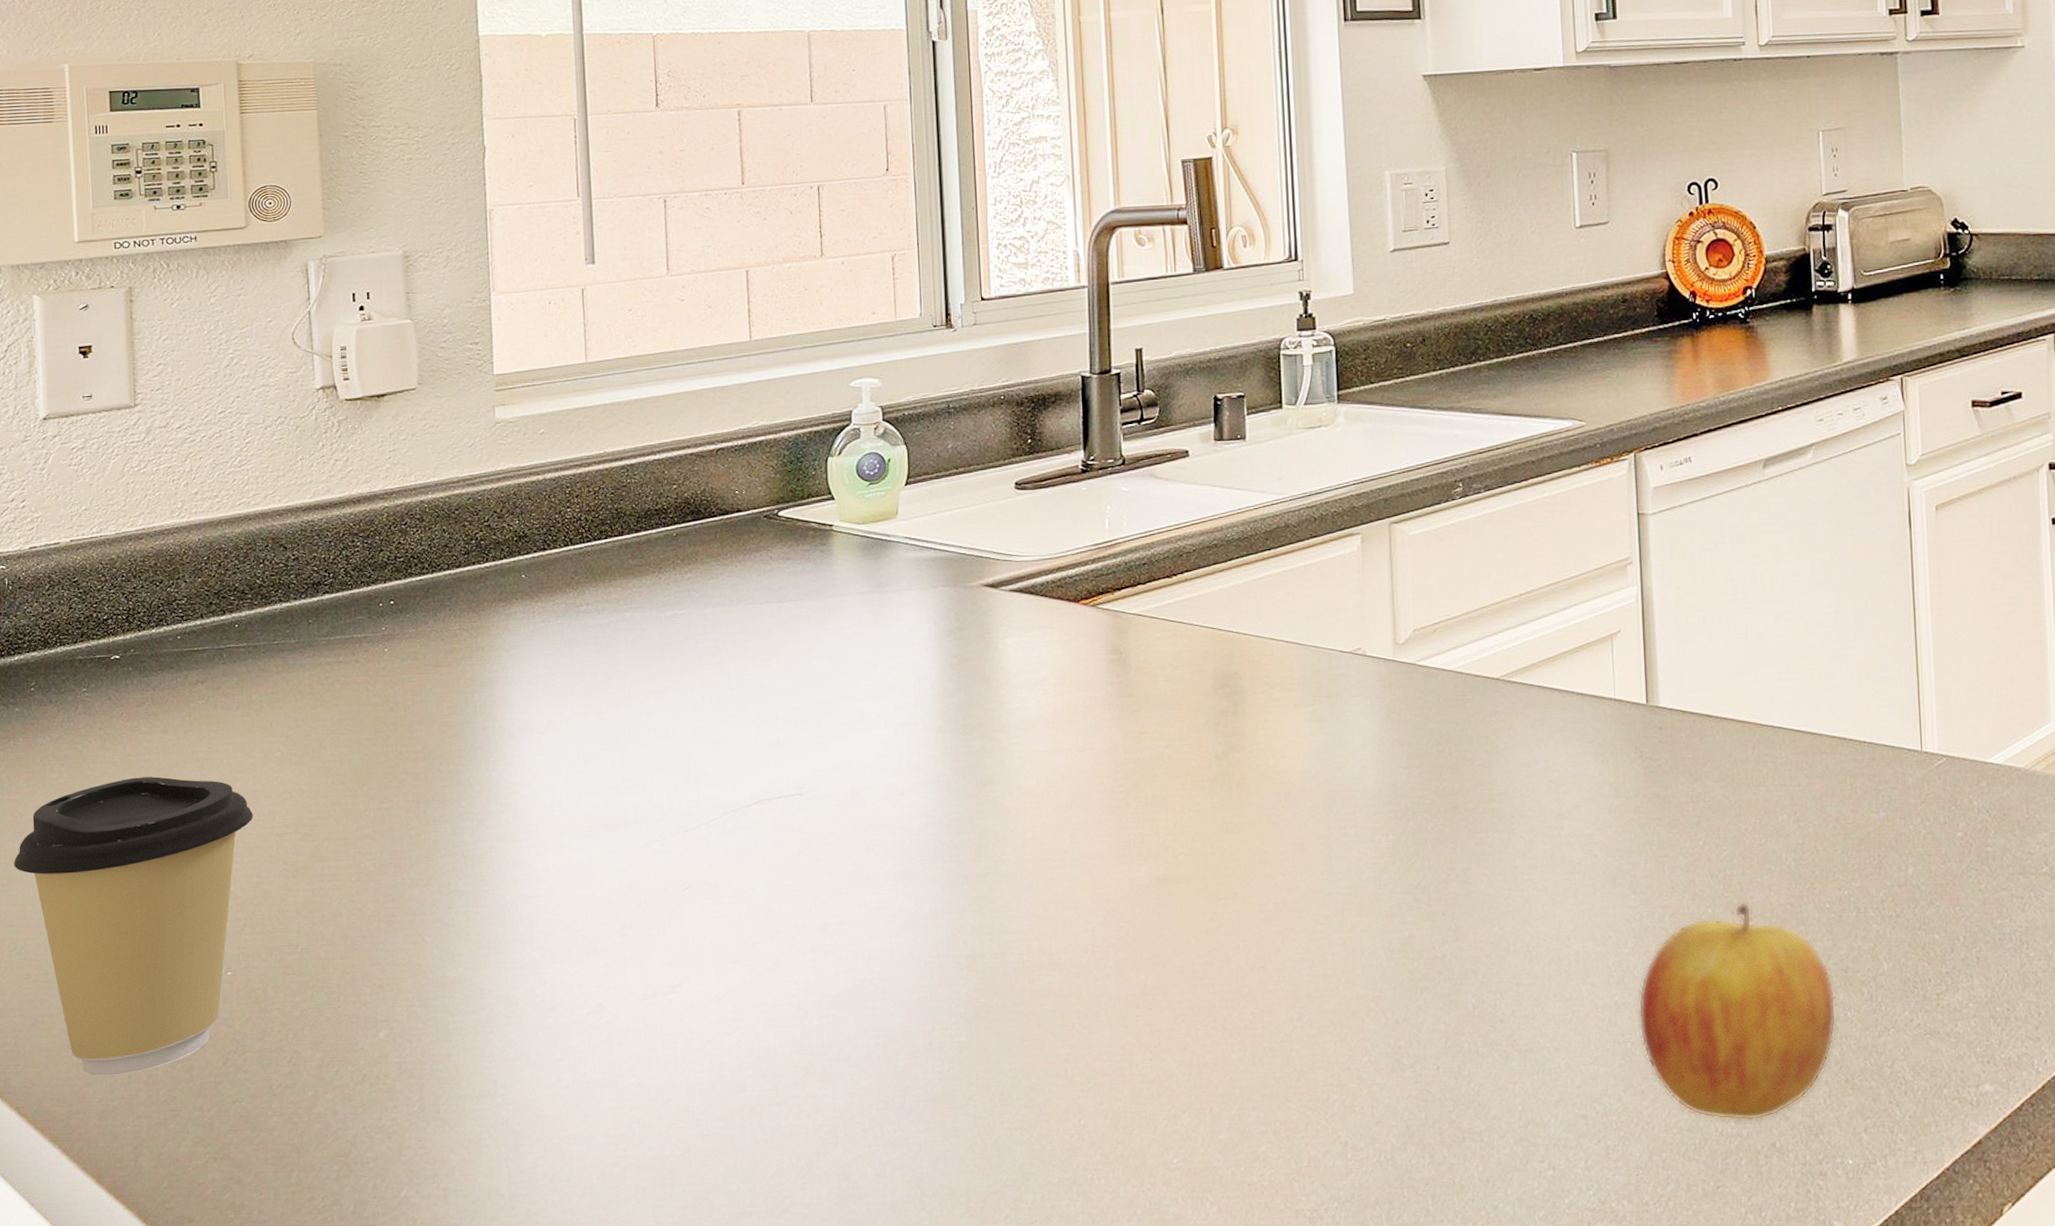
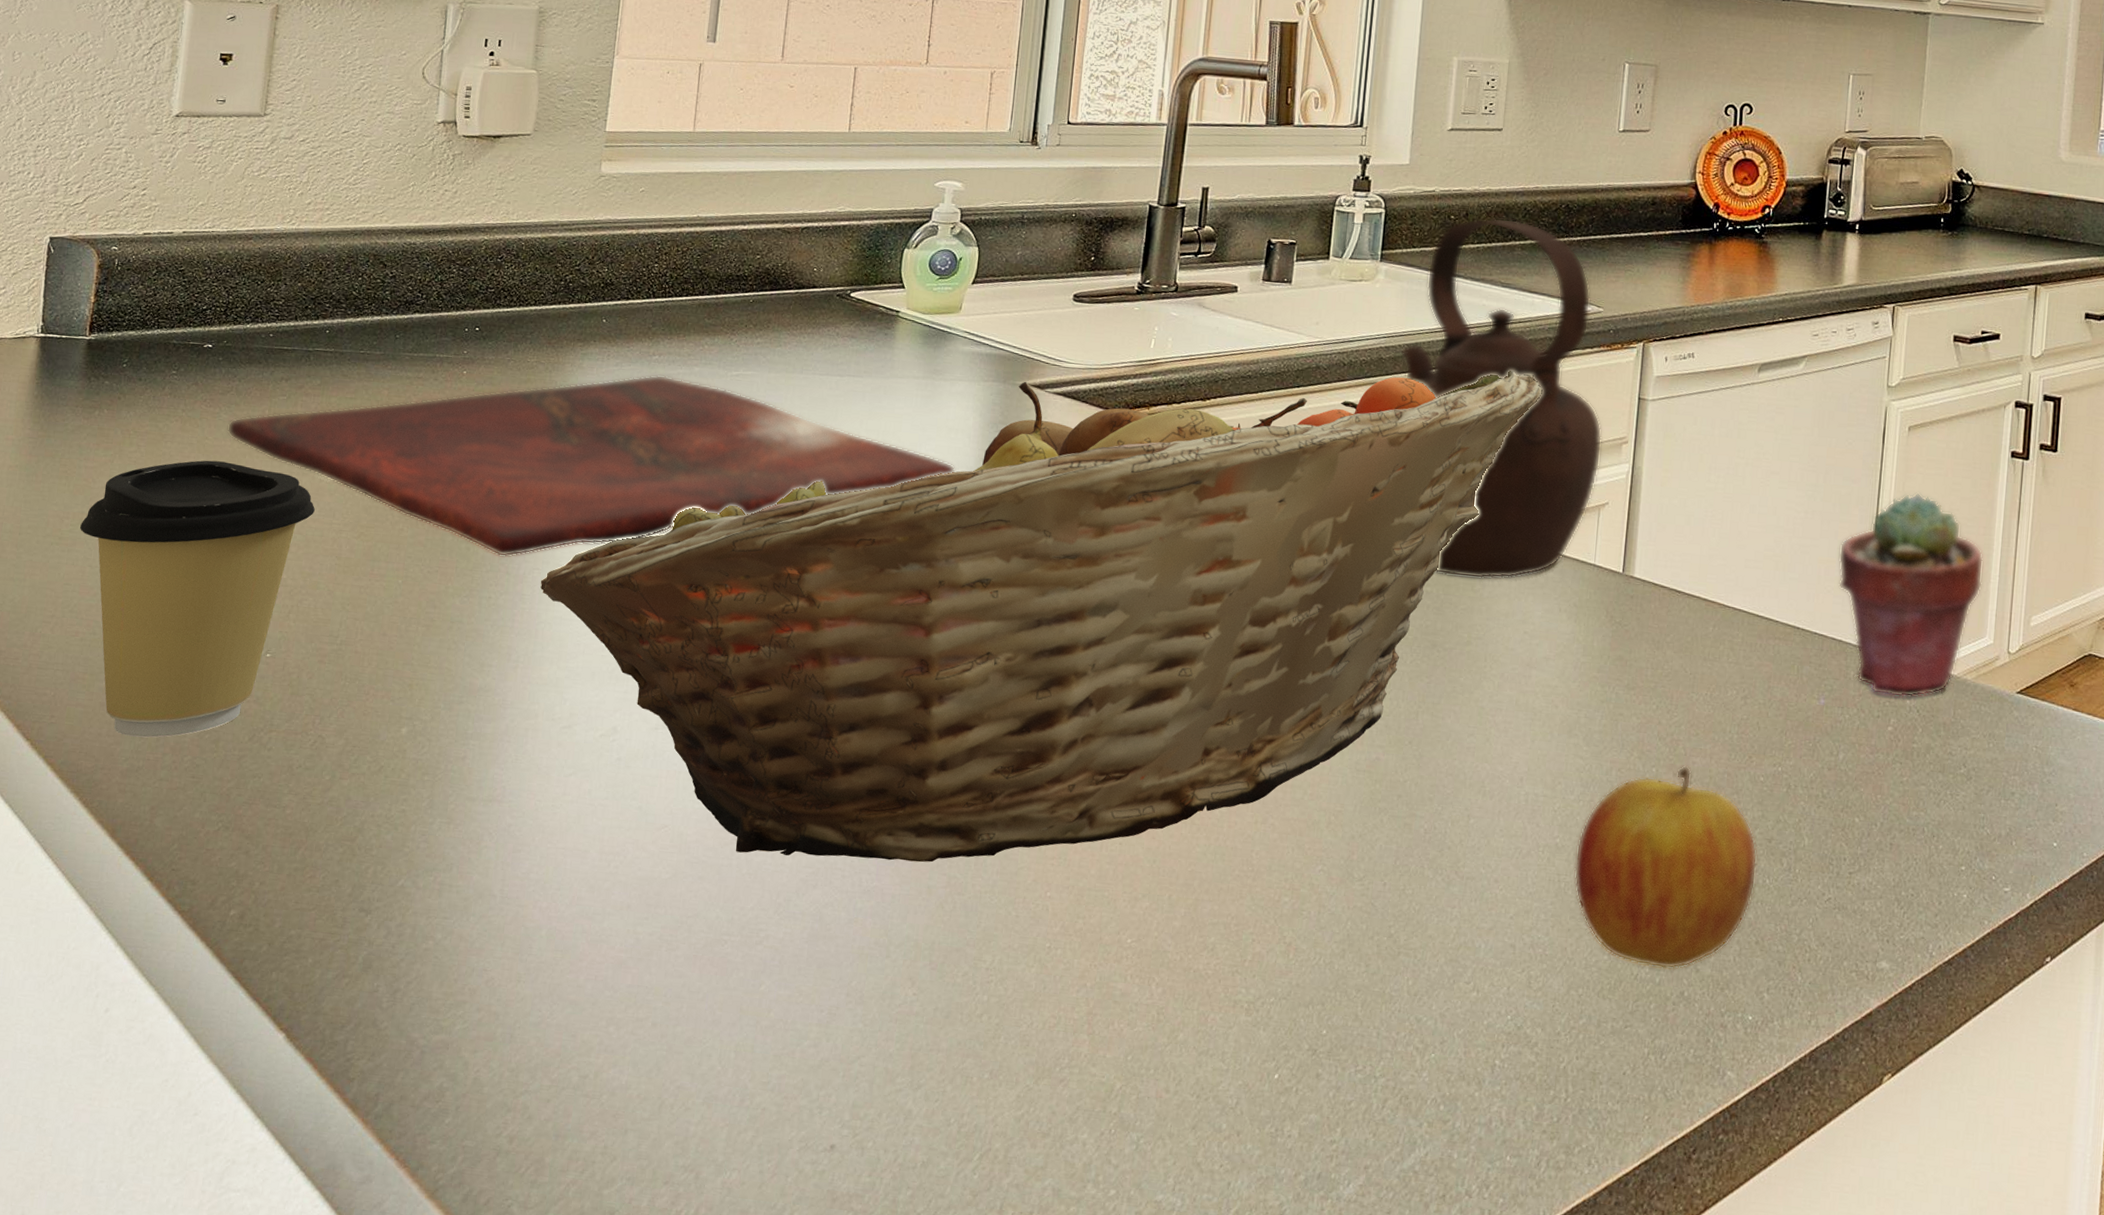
cutting board: none [148,625,918,840] -> present [227,374,956,557]
fruit basket: none [500,501,1533,1119] -> present [540,370,1543,862]
teapot: none [1374,338,1606,731] -> present [1400,218,1602,579]
potted succulent: none [1878,576,2039,800] -> present [1838,492,1984,698]

